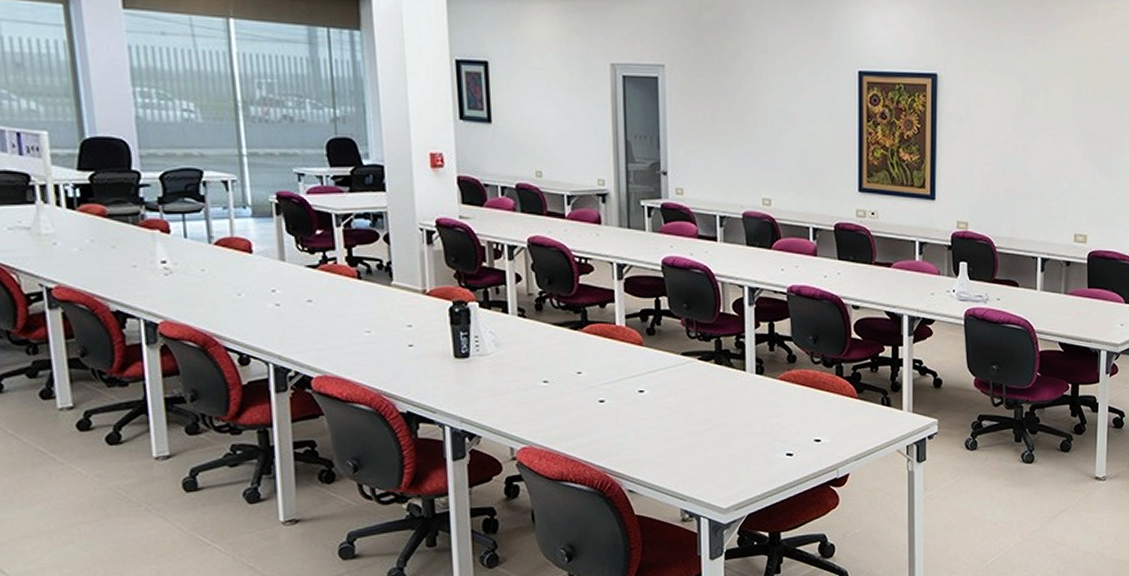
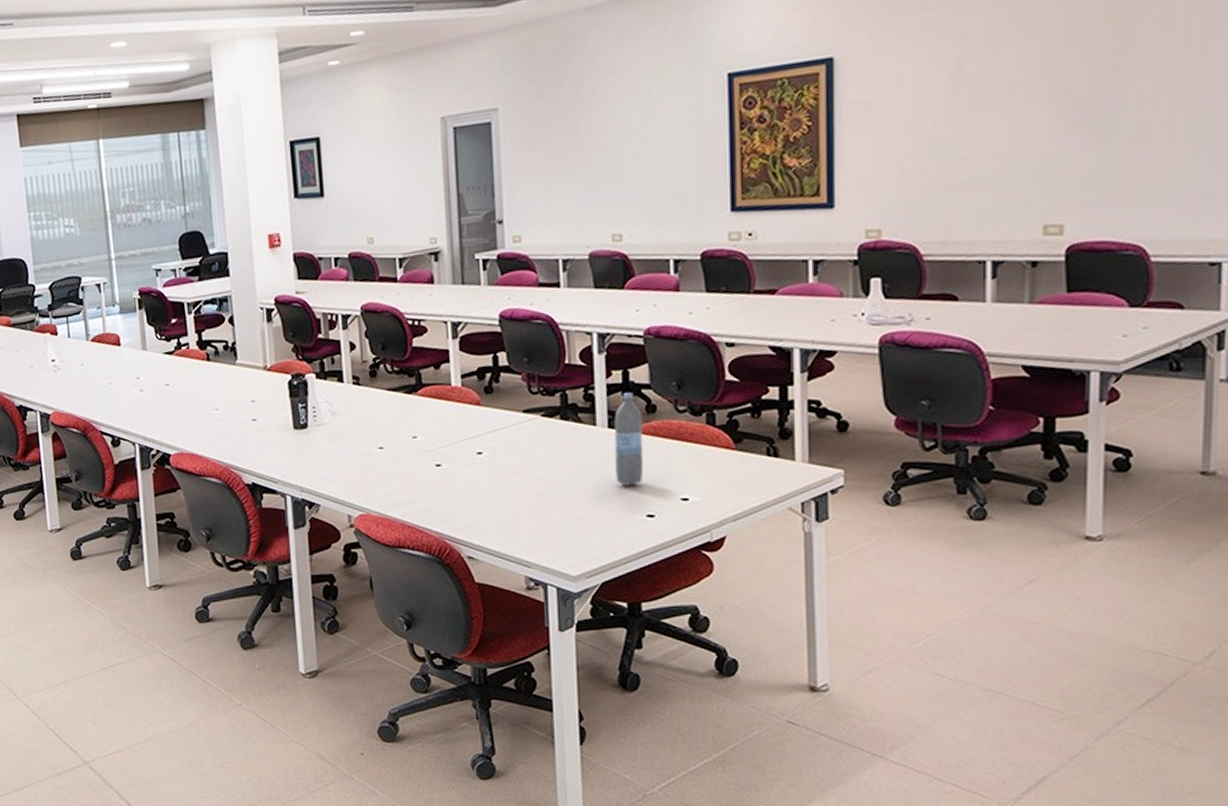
water bottle: none [761,343,785,427] -> present [614,393,644,486]

